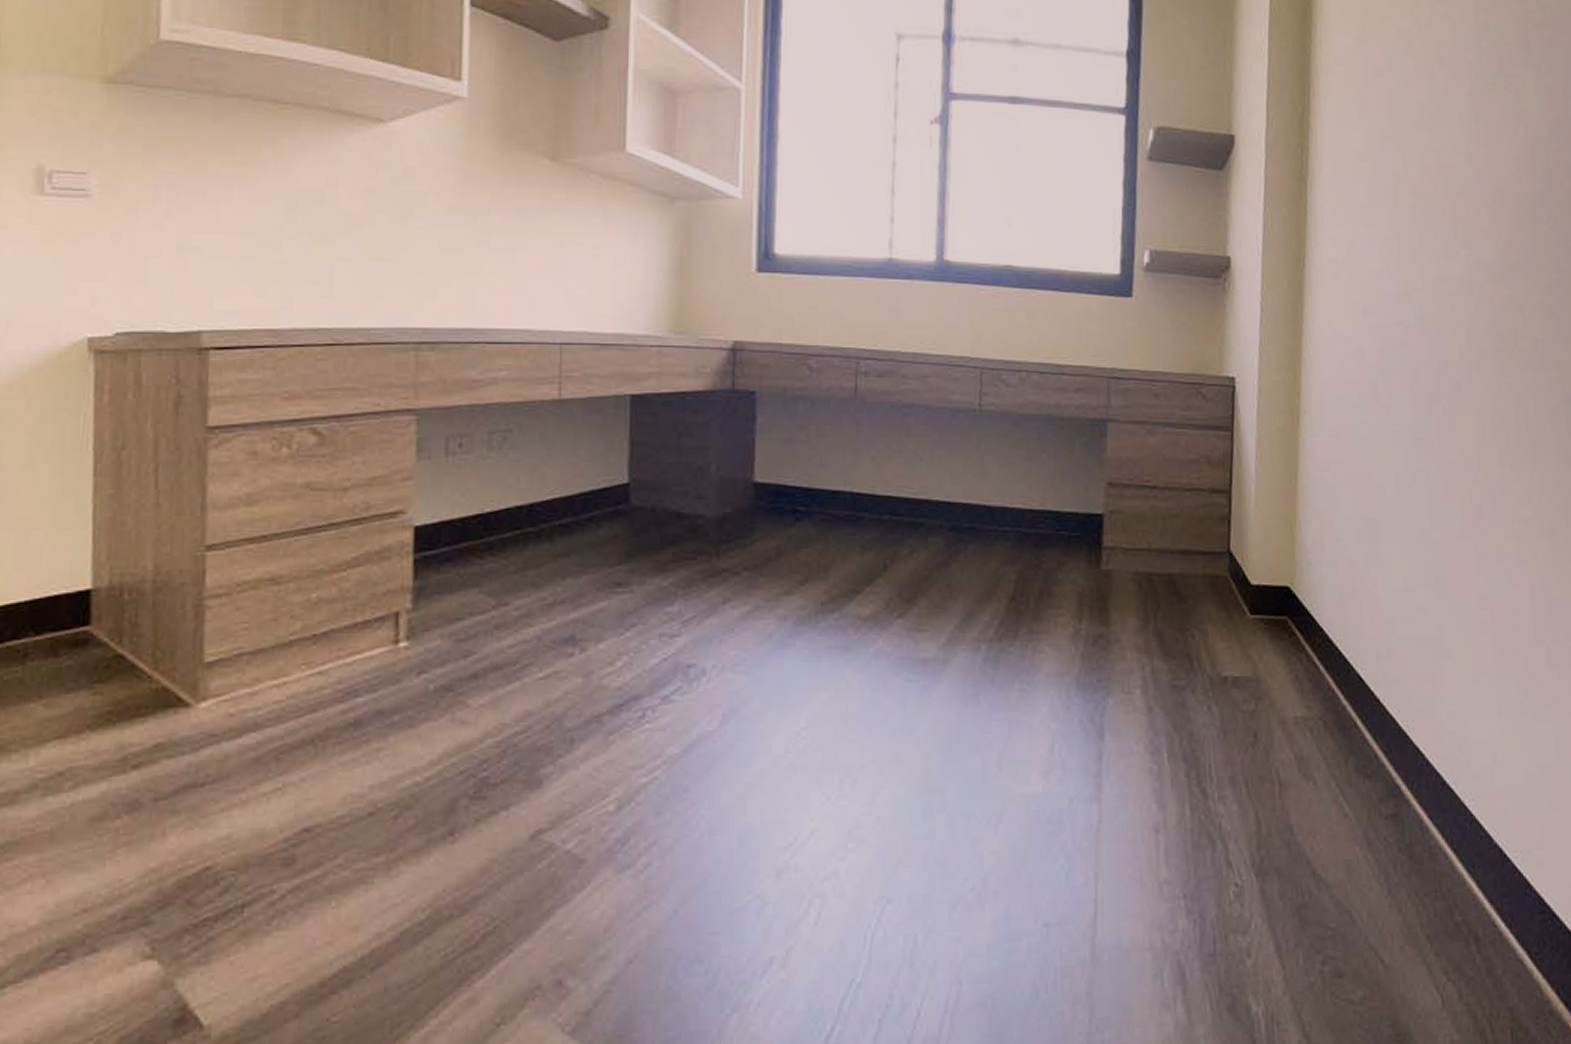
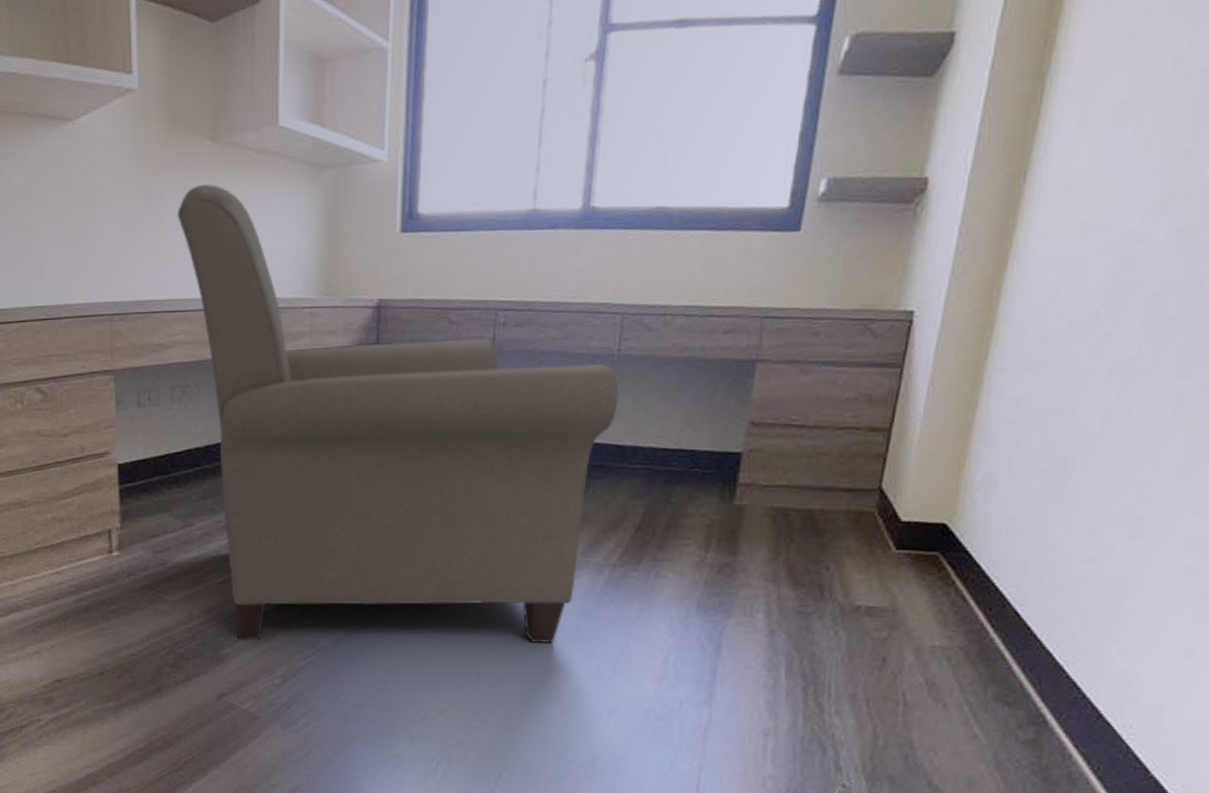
chair: none [507,205,983,755] -> present [177,184,619,644]

